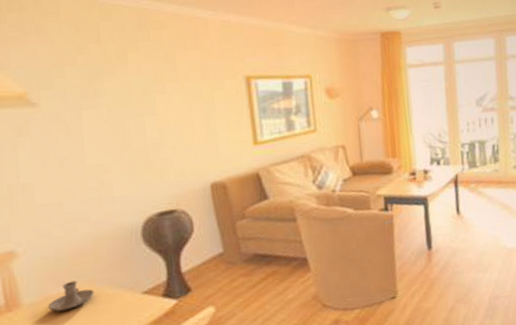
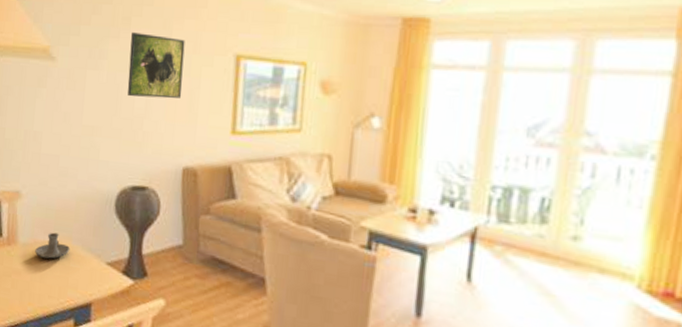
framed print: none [130,67,198,129] -> present [127,32,185,99]

